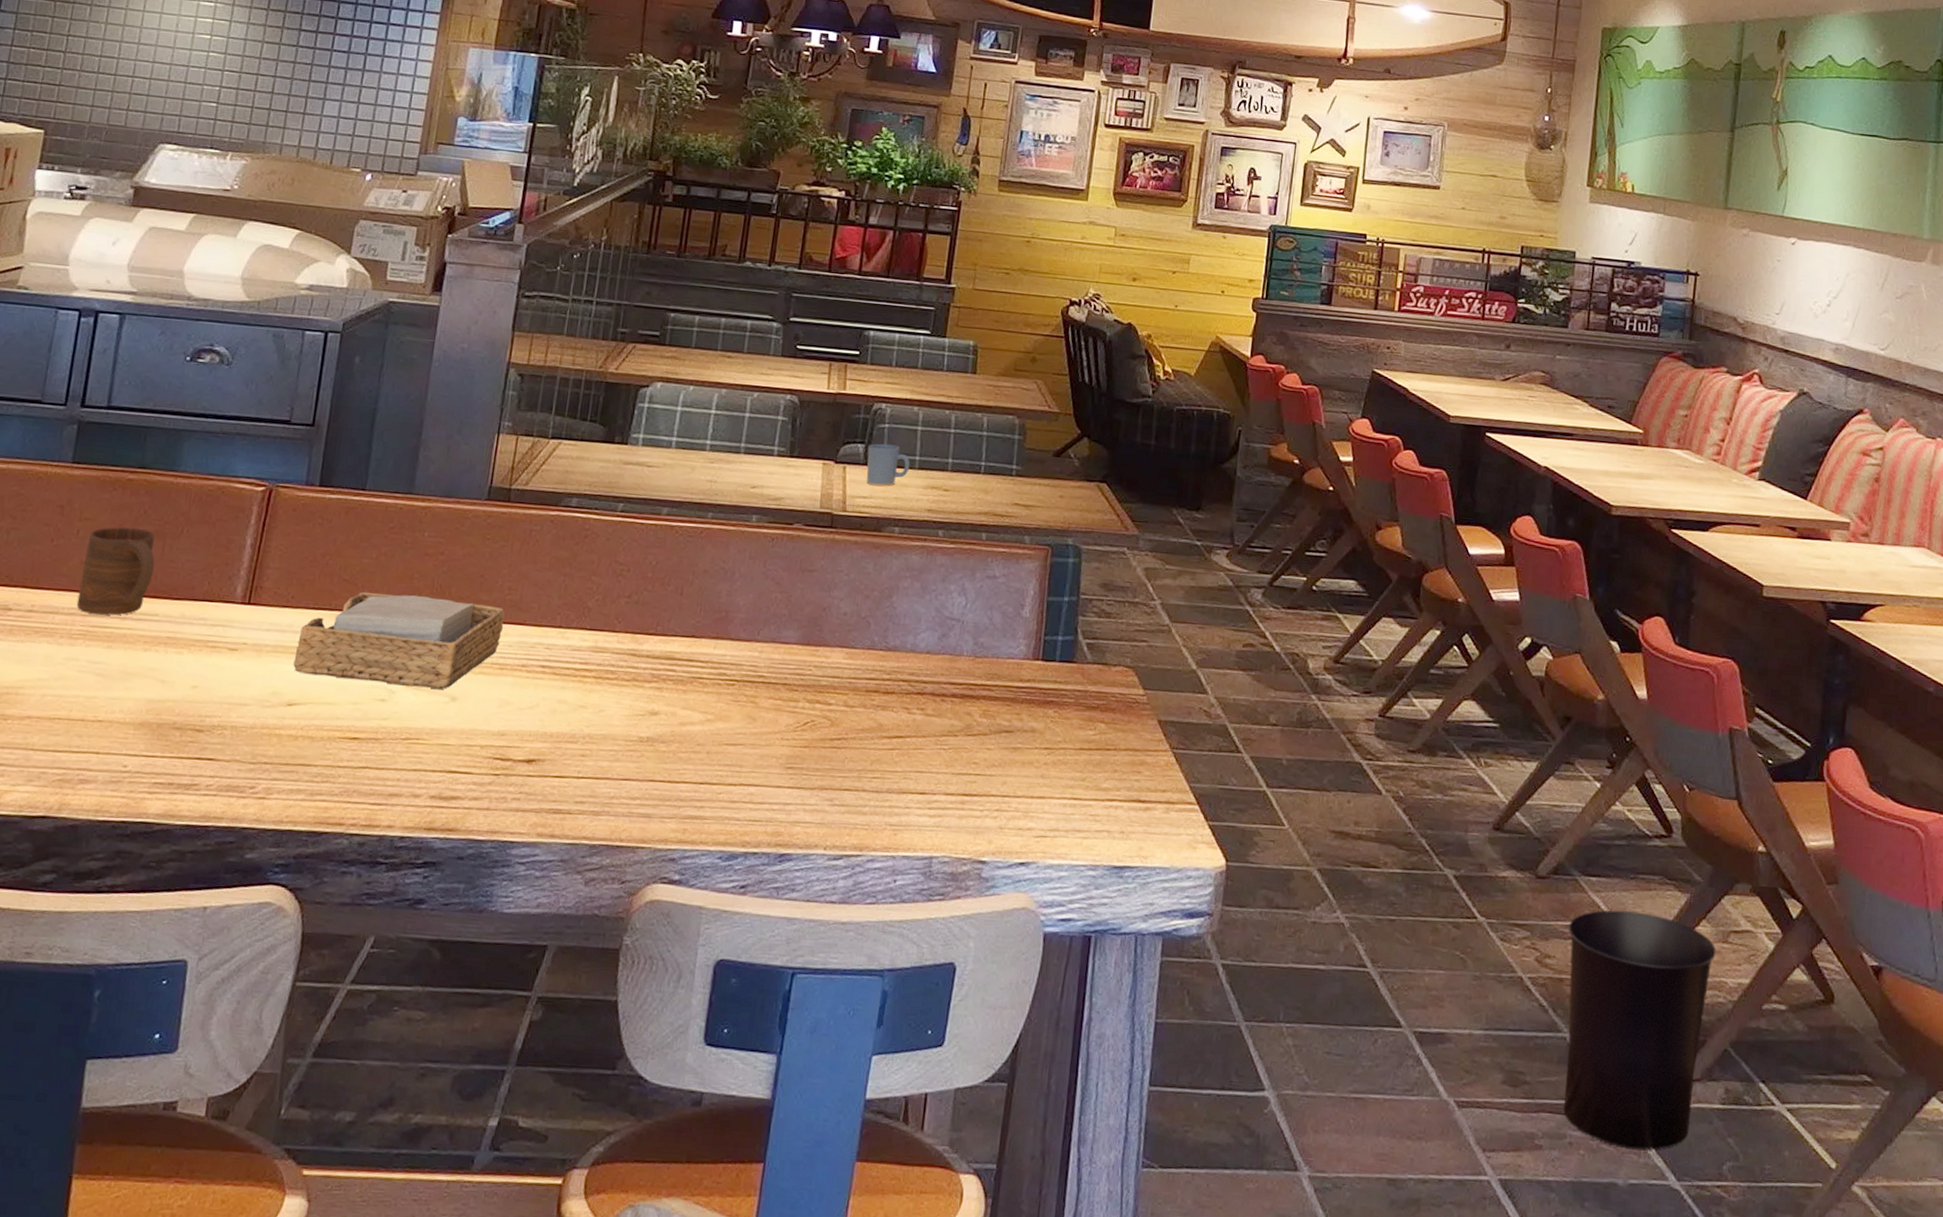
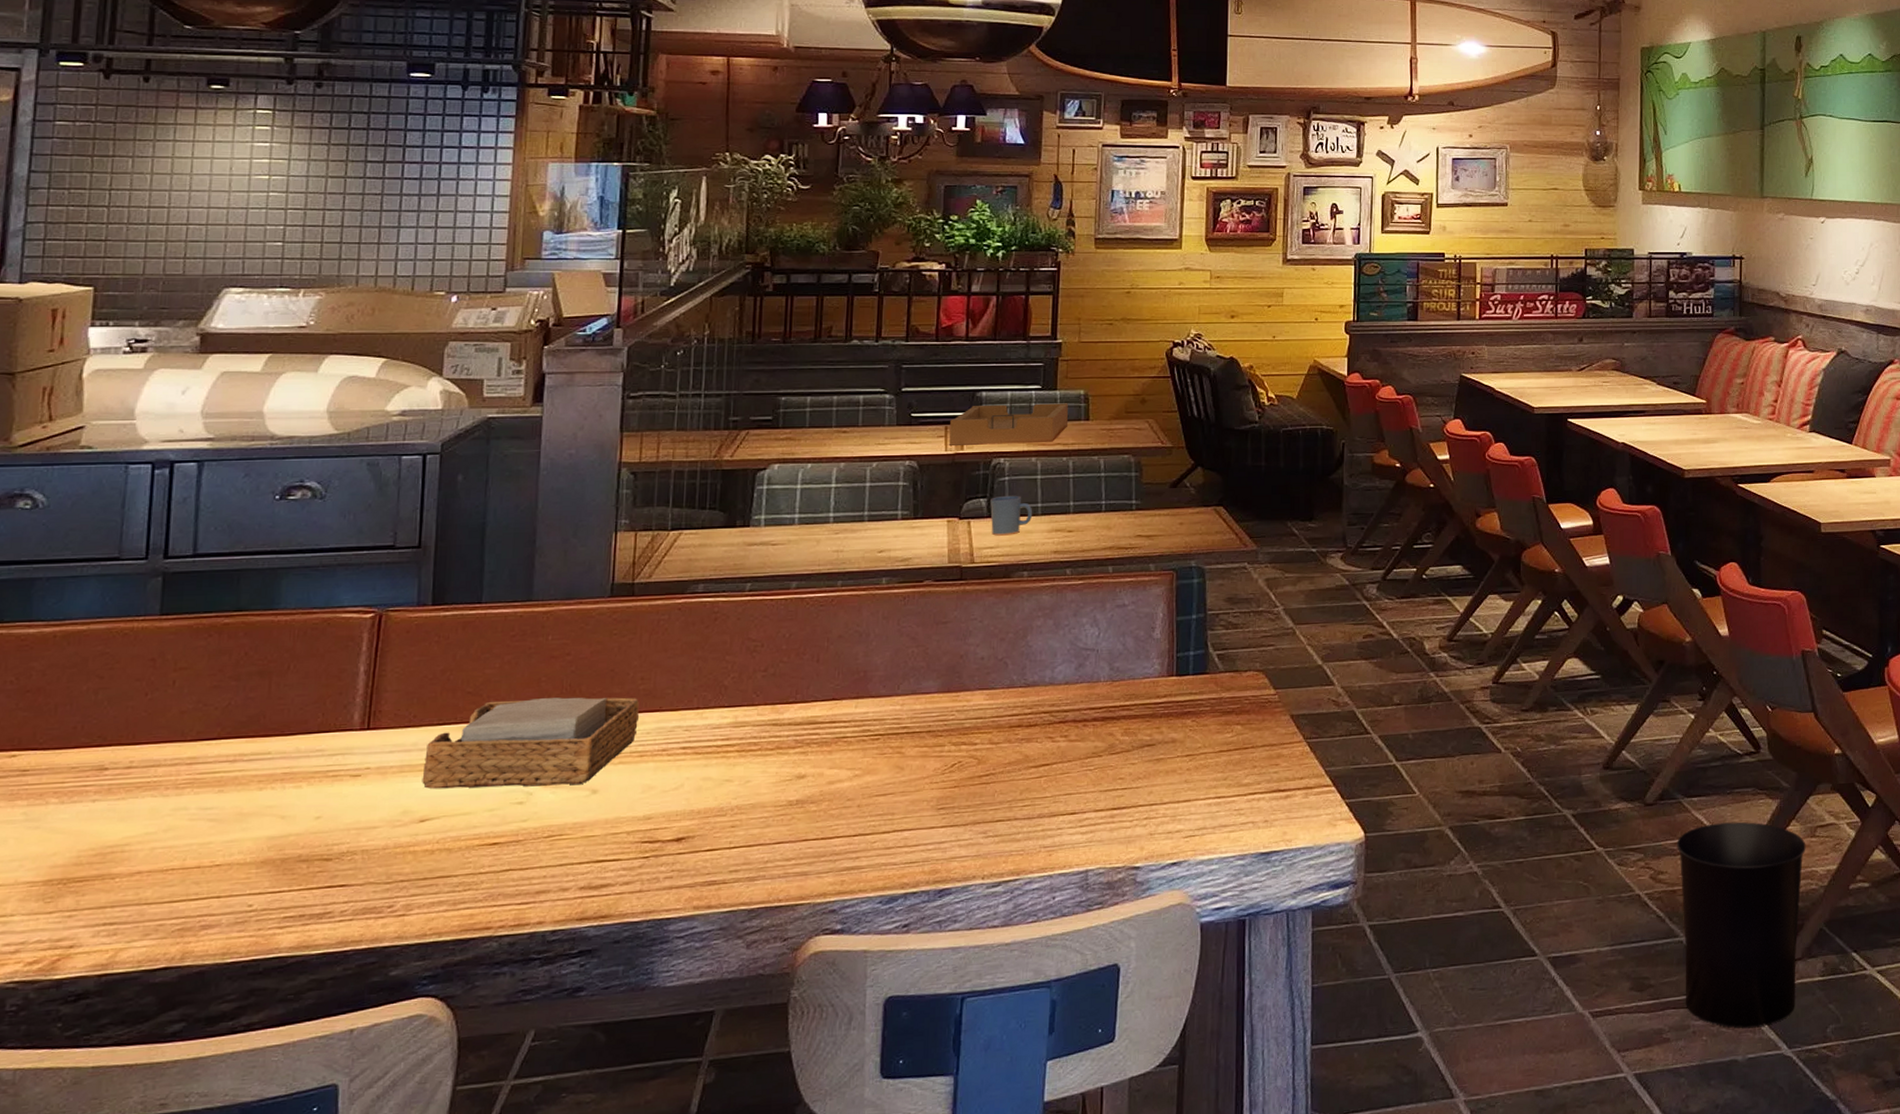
cup: present [76,527,155,616] -> none [180,670,262,762]
tray: none [832,344,956,394] -> present [949,401,1068,445]

